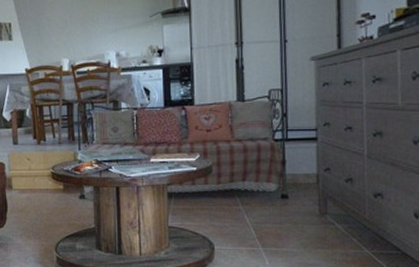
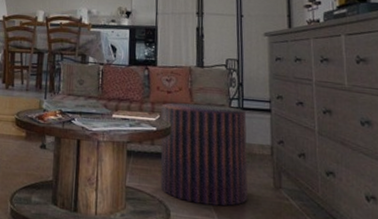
stool: none [201,139,293,236] -> present [160,102,249,206]

